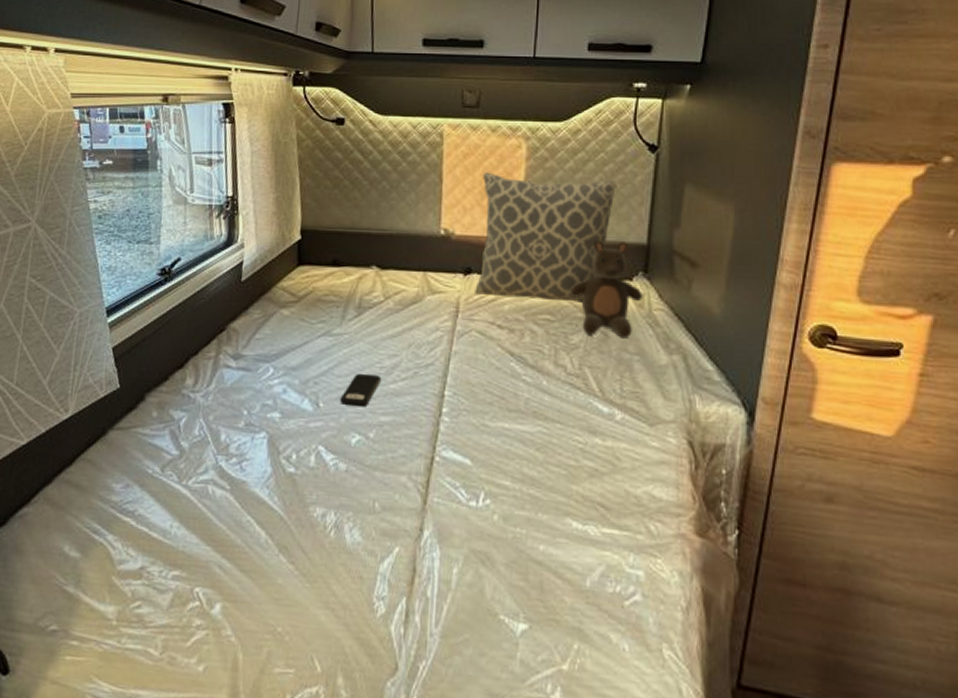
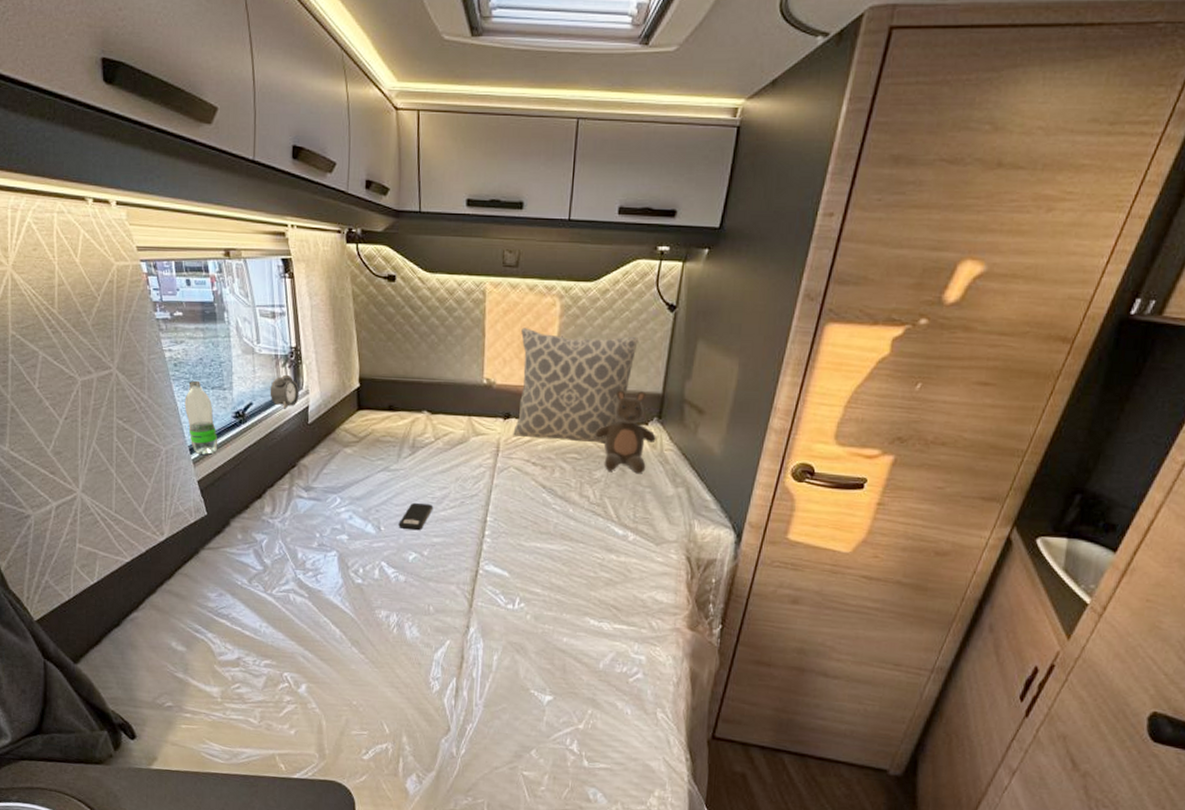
bottle: none [105,233,139,318] -> present [184,380,218,455]
alarm clock: none [200,226,234,265] -> present [270,374,299,409]

